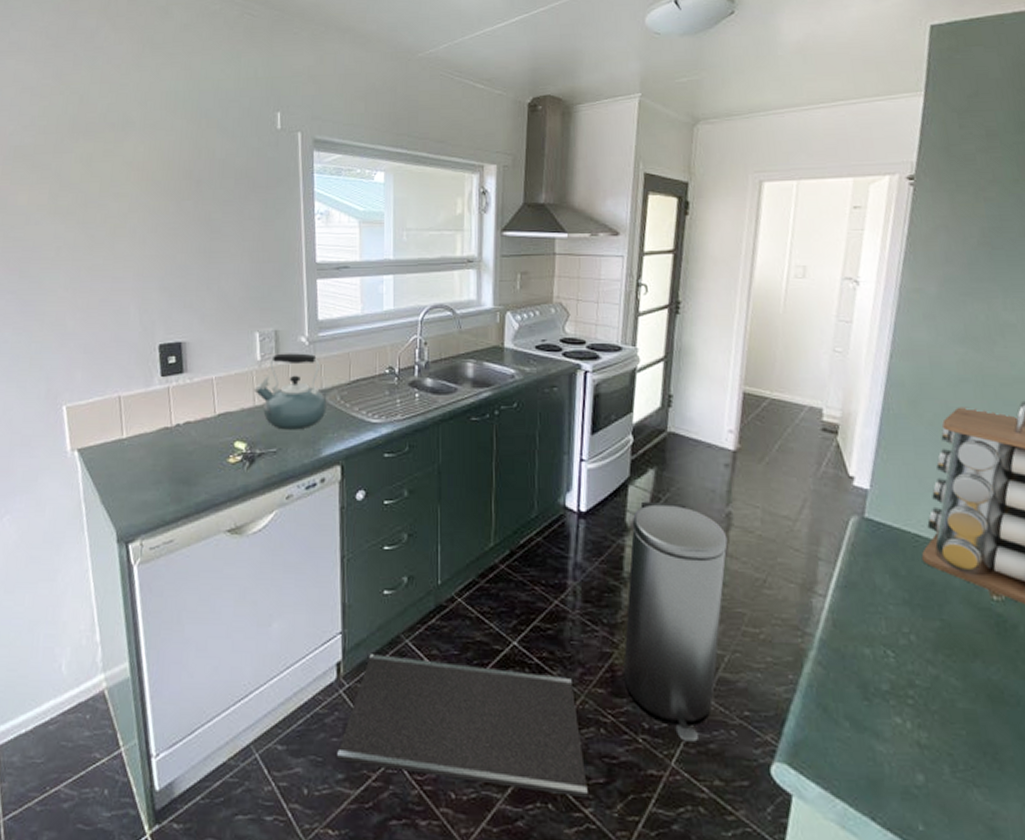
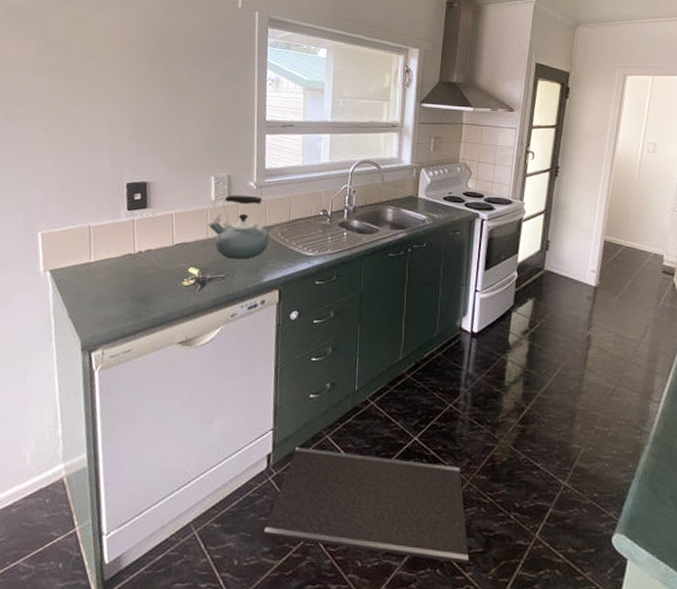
pedal bin: present [623,501,728,744] -> none [501,325,587,519]

